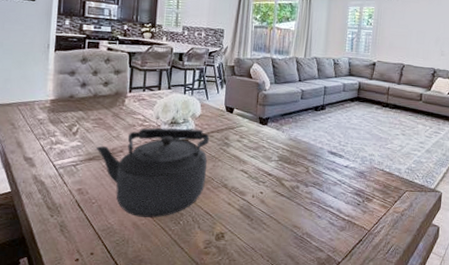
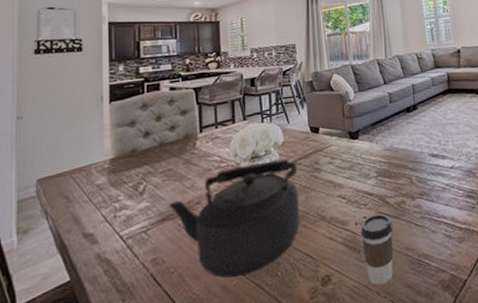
coffee cup: none [255,192,285,251] -> present [361,213,394,286]

